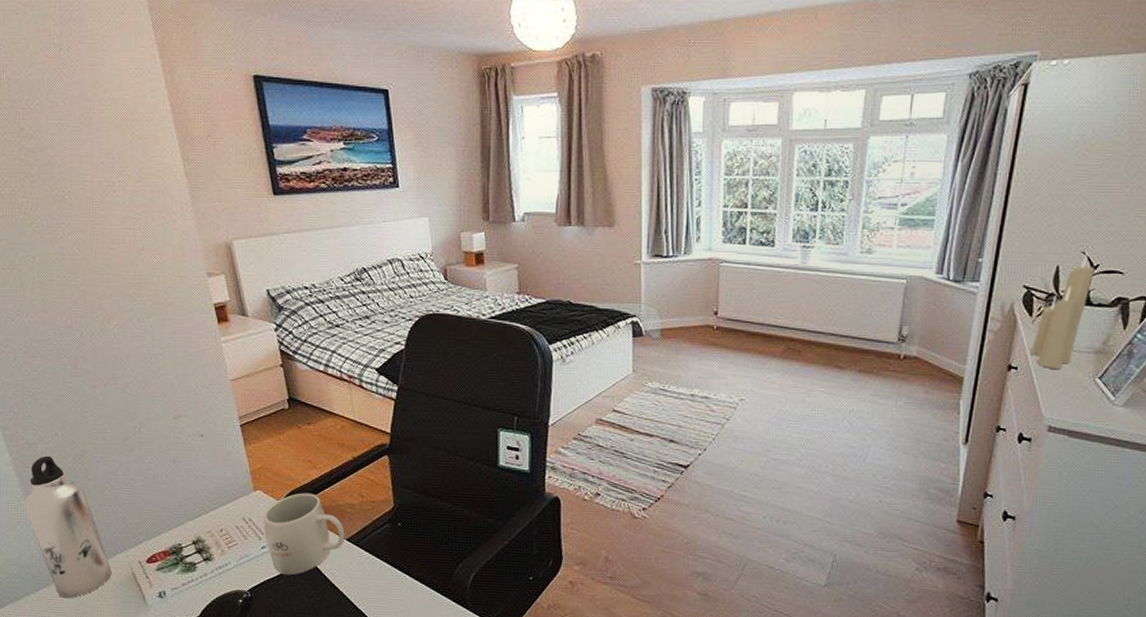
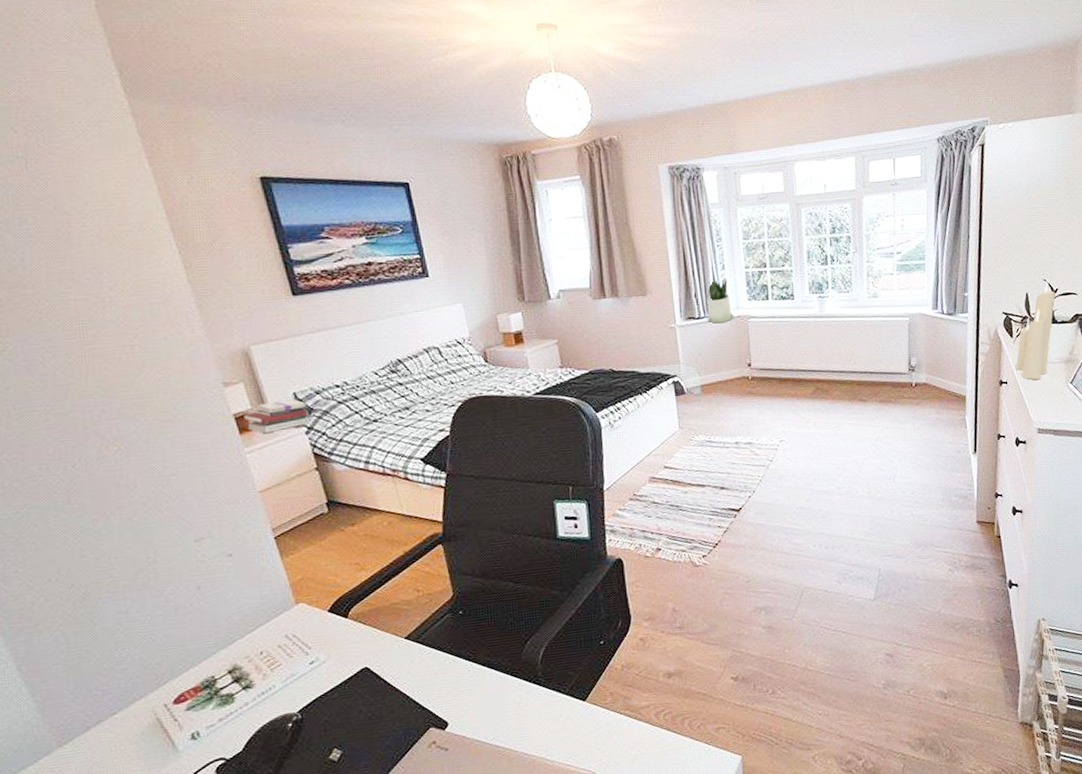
water bottle: present [24,455,112,599] -> none [11,605,131,764]
books: none [222,296,280,325] -> present [243,399,310,433]
mug: present [264,492,345,576] -> none [309,596,403,688]
planter: none [675,216,705,264] -> present [706,278,734,324]

